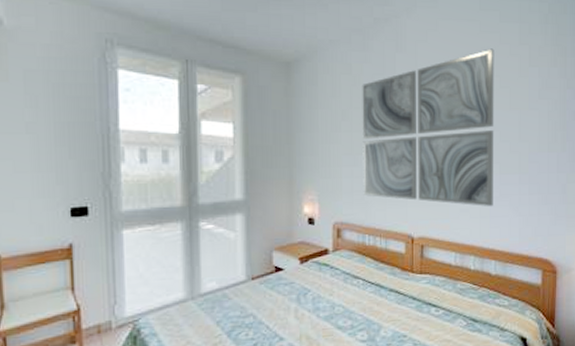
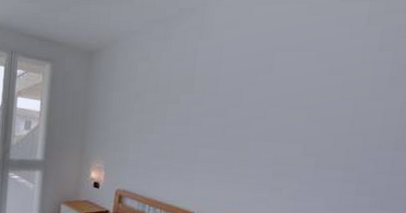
wall art: present [362,48,494,207] -> none [148,32,327,201]

